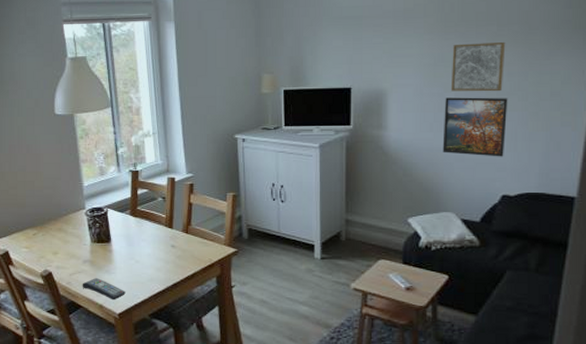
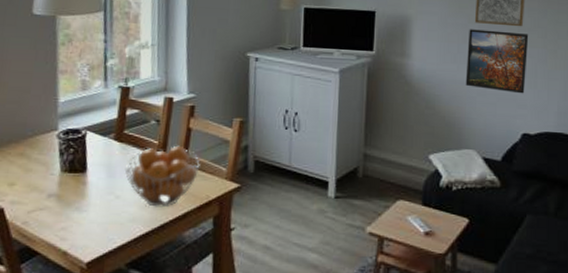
remote control: present [82,278,126,301] -> none [42,217,99,246]
fruit basket: none [141,218,202,269] -> present [124,145,200,207]

